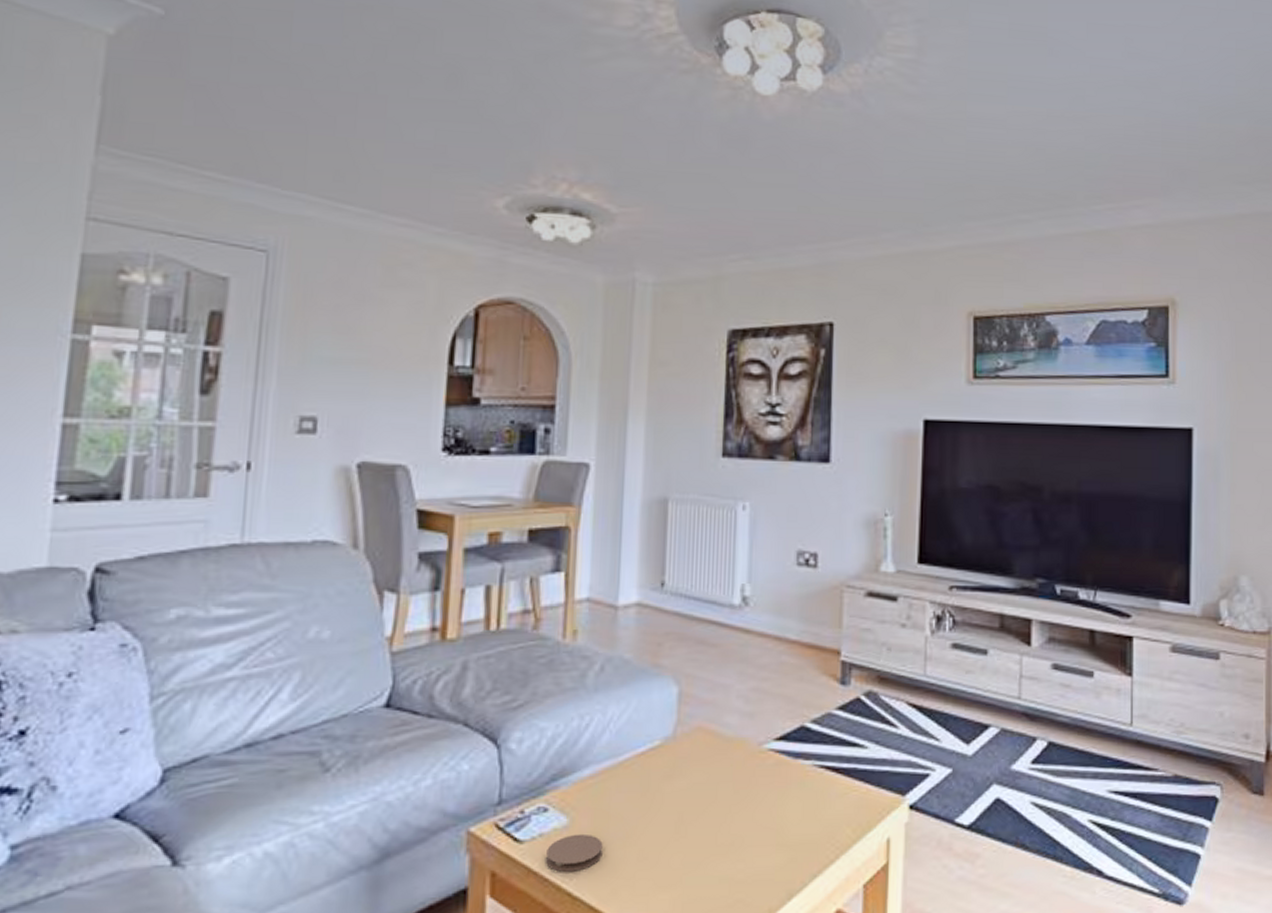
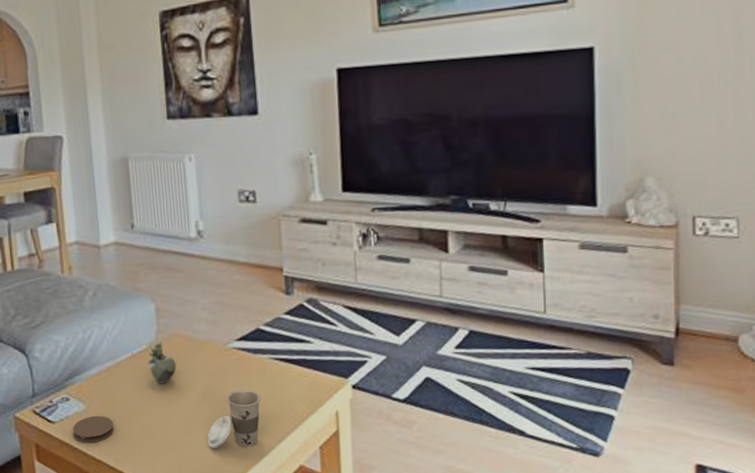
succulent plant: none [638,736,696,793] -> present [130,341,177,384]
cup: none [723,804,798,885] -> present [207,389,261,449]

